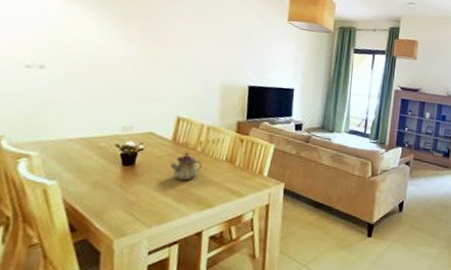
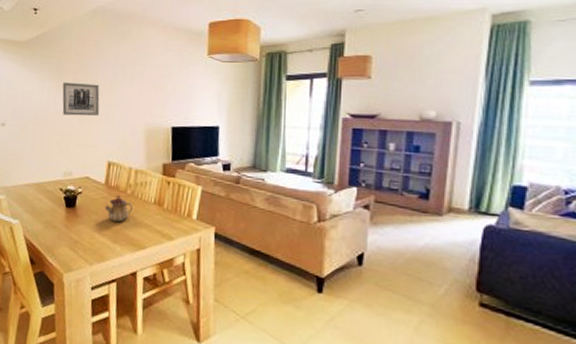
wall art: none [125,26,173,68] -> present [62,82,100,116]

